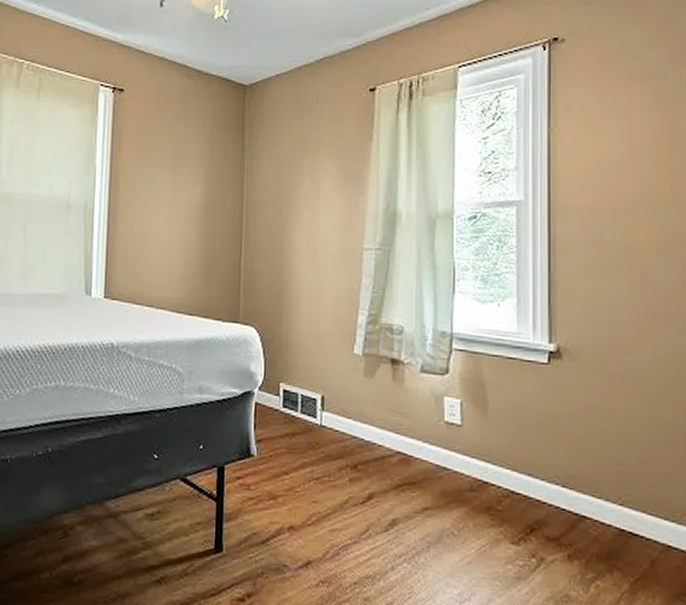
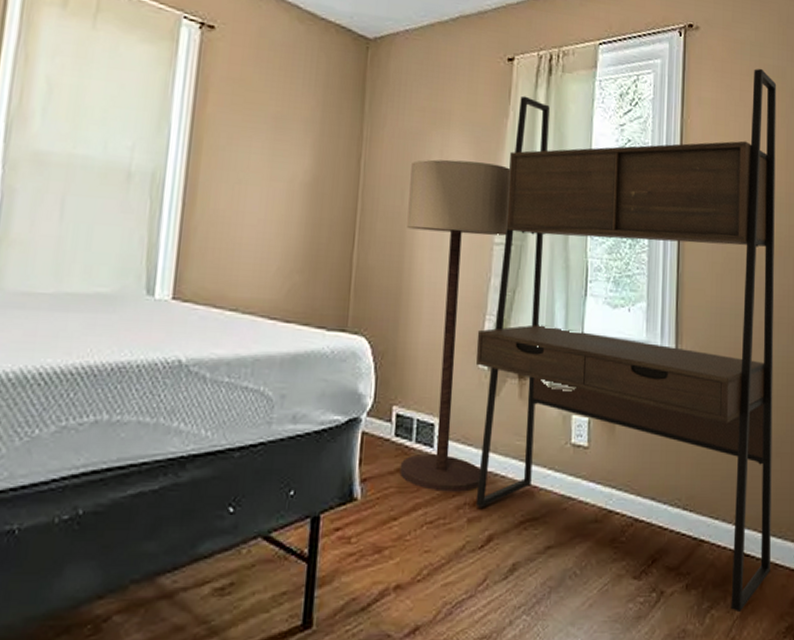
floor lamp: none [285,180,377,456] -> present [400,159,511,492]
desk: none [351,71,663,587] -> present [475,68,777,613]

